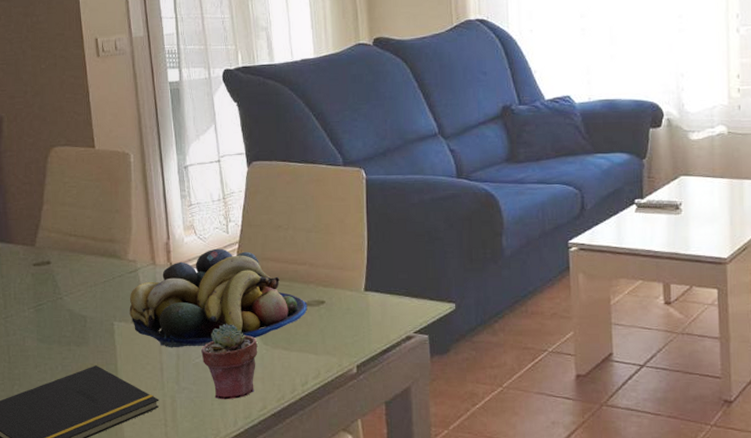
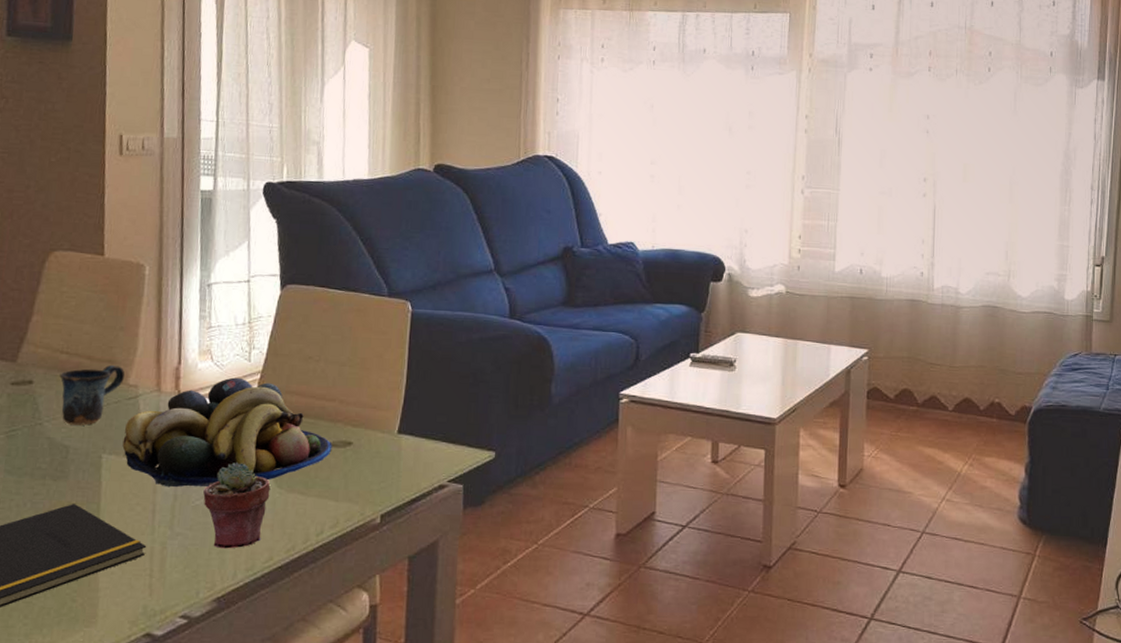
mug: none [71,243,125,298] -> present [59,364,125,426]

